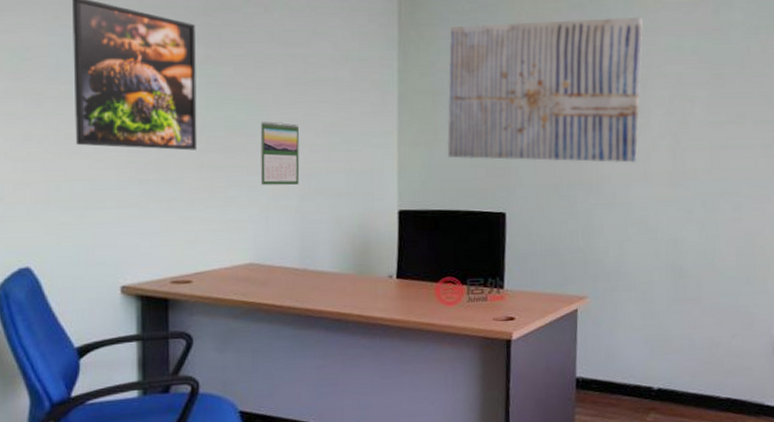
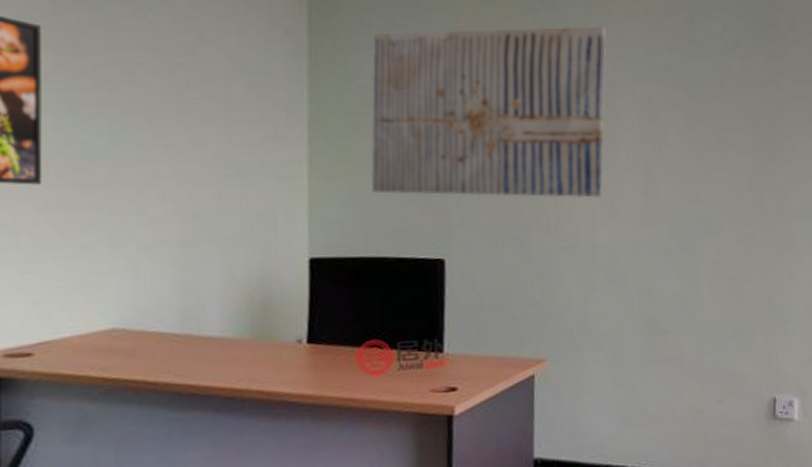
calendar: present [260,121,300,185] -> none [127,148,180,229]

